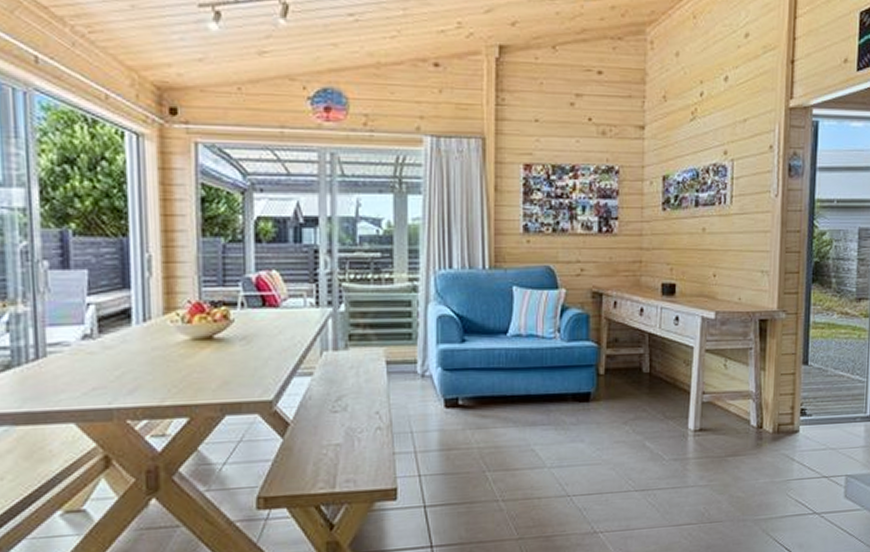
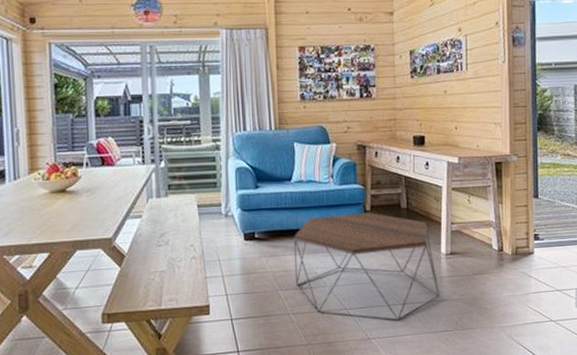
coffee table: none [506,376,685,511] -> present [293,212,440,321]

